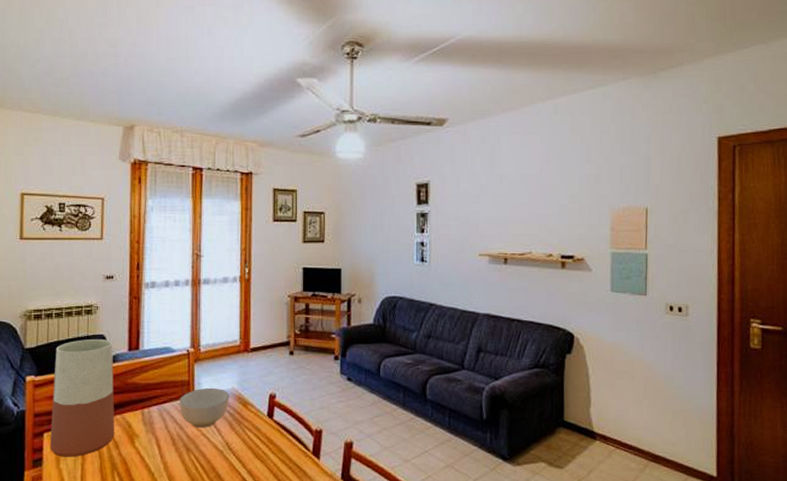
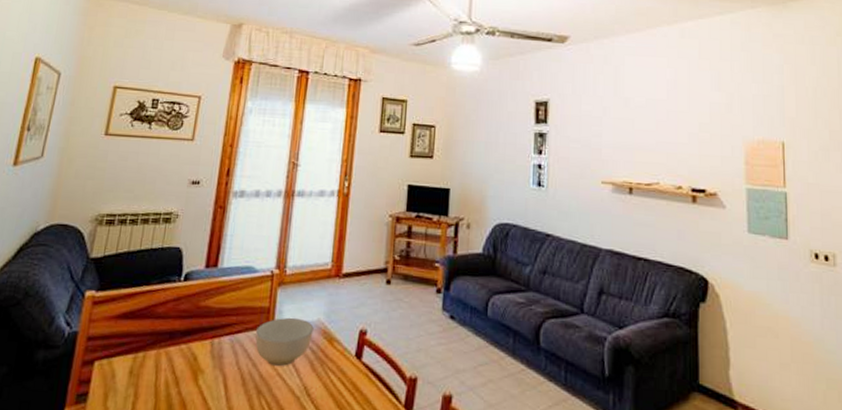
vase: present [49,339,115,457] -> none [99,251,189,394]

